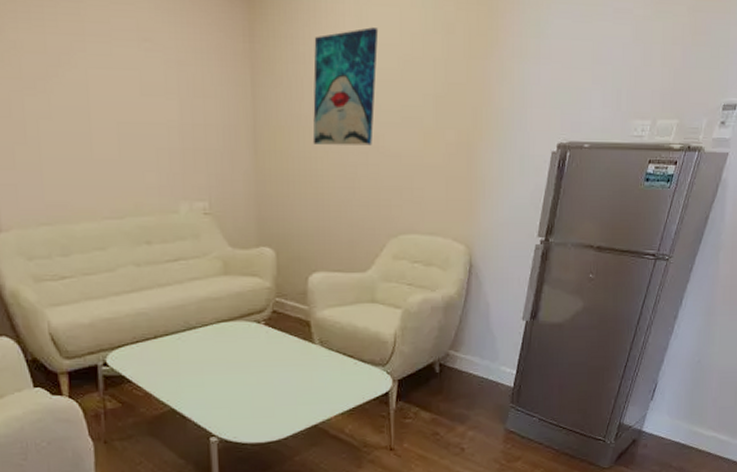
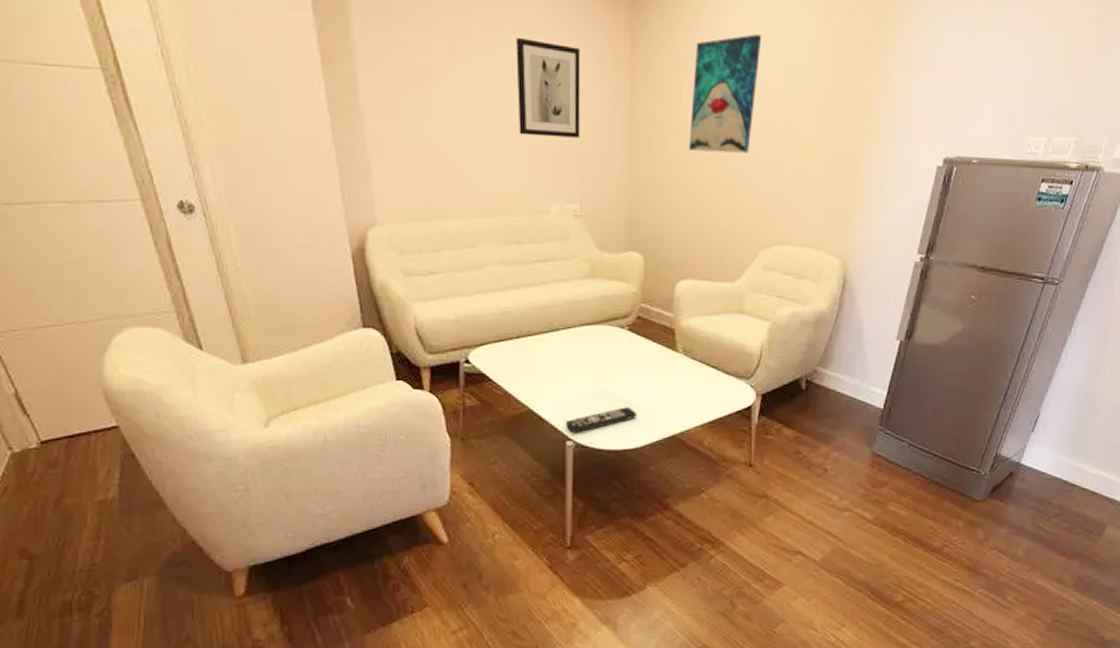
wall art: none [134,35,204,136] -> present [516,37,581,138]
remote control: none [208,400,279,429] -> present [565,407,638,433]

